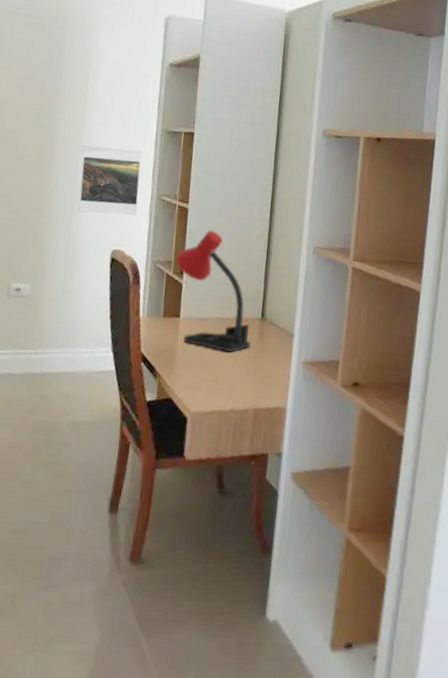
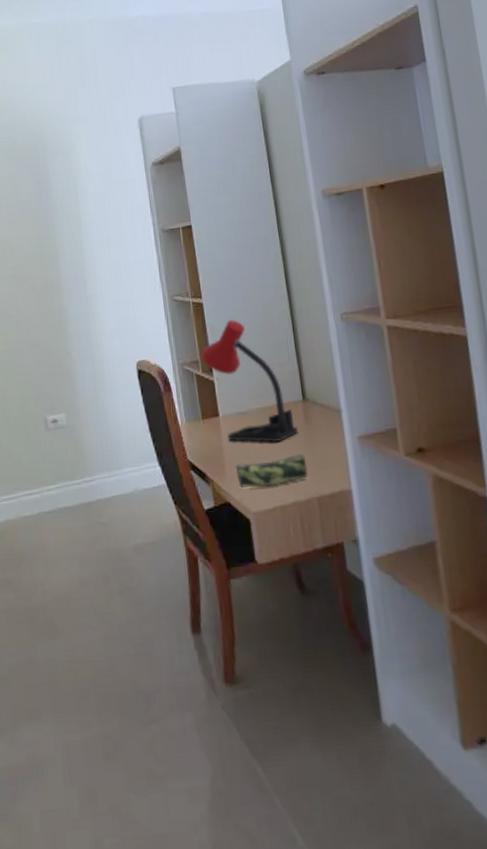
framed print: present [78,145,142,216] -> none [86,256,154,331]
pencil case: none [183,364,252,391] -> present [233,454,308,488]

